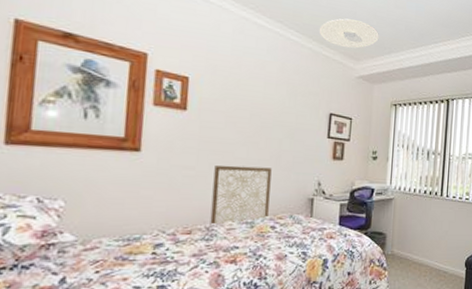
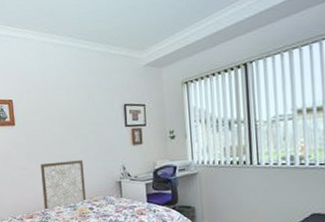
ceiling light: present [319,18,379,49] -> none [103,12,160,42]

